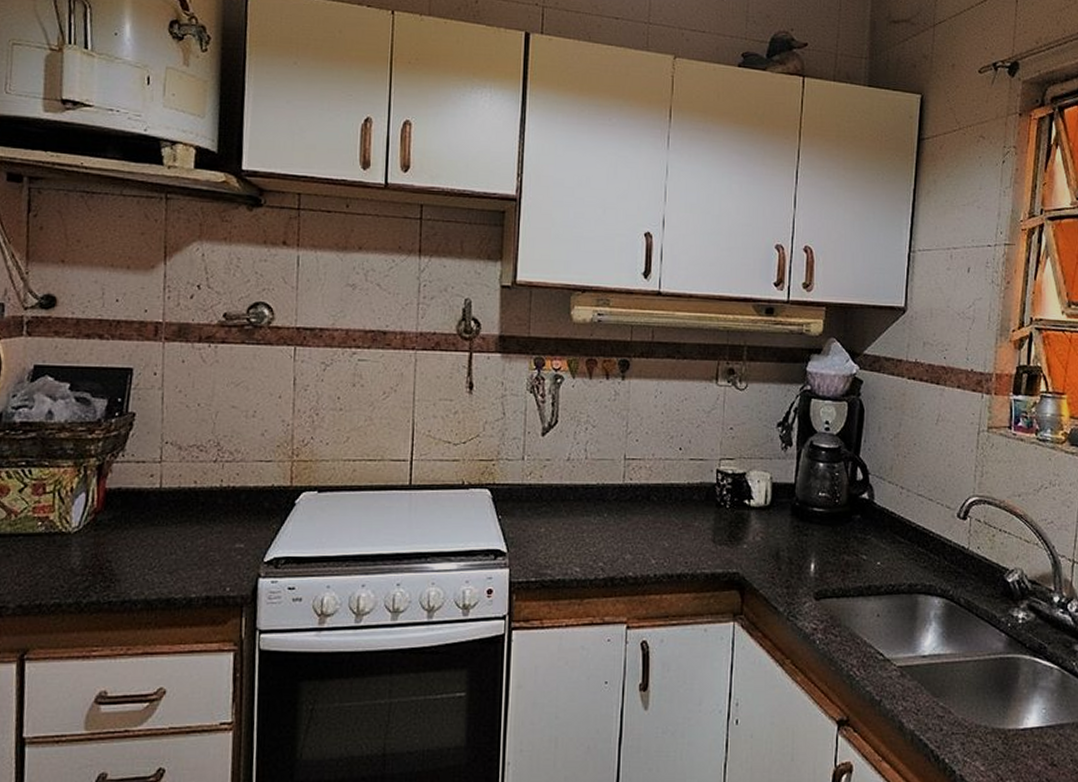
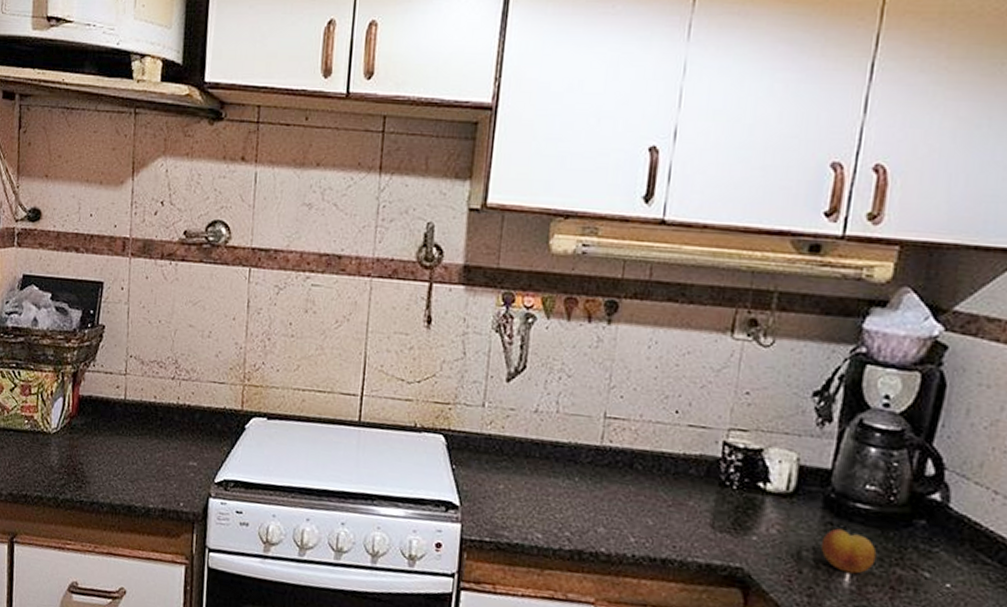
fruit: none [792,530,830,564] -> present [821,528,877,574]

